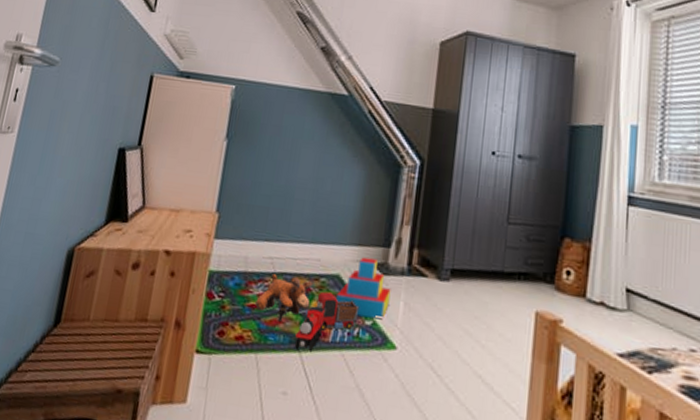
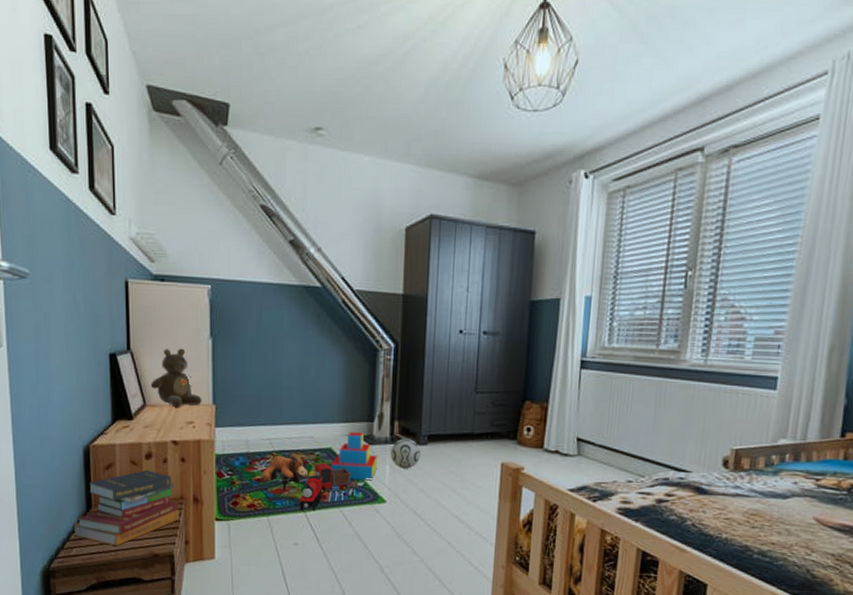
books: none [31,282,158,375] -> present [73,470,179,547]
teddy bear: none [154,147,206,213] -> present [150,348,202,407]
soccer ball: none [406,270,442,309] -> present [390,438,421,469]

